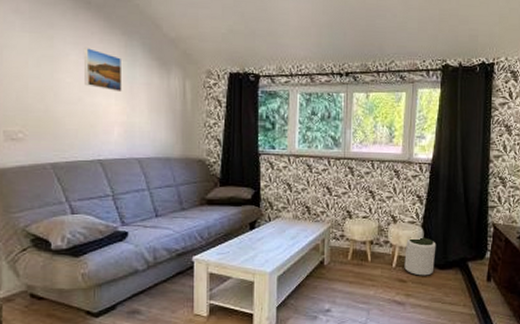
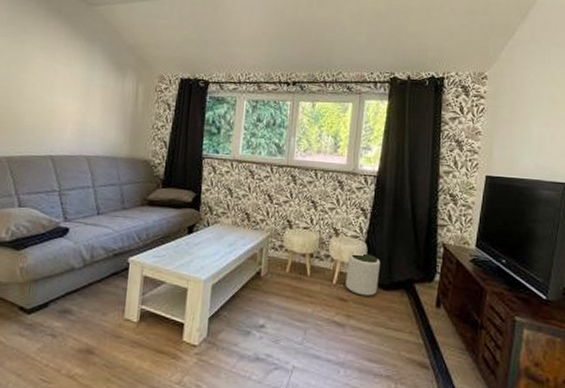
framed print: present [83,47,123,91] -> none [46,50,83,92]

